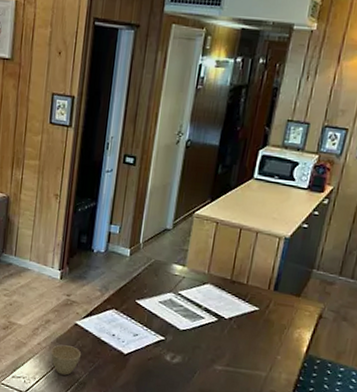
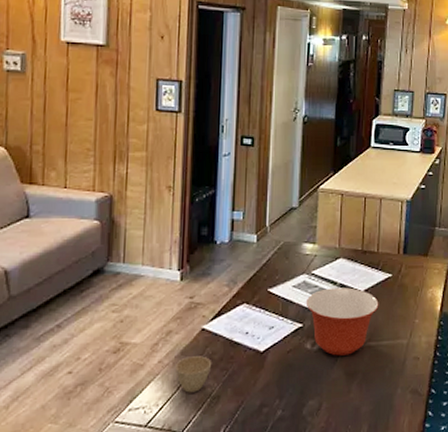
mixing bowl: none [169,309,242,375] -> present [305,287,379,356]

